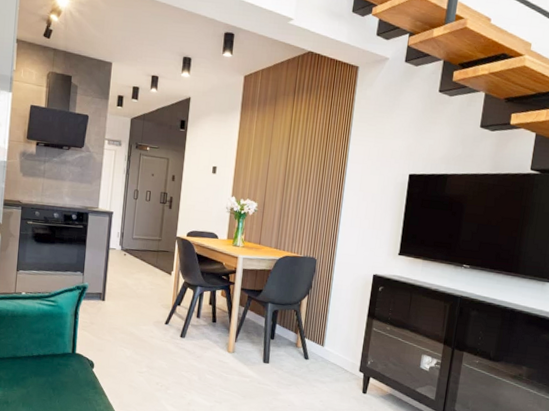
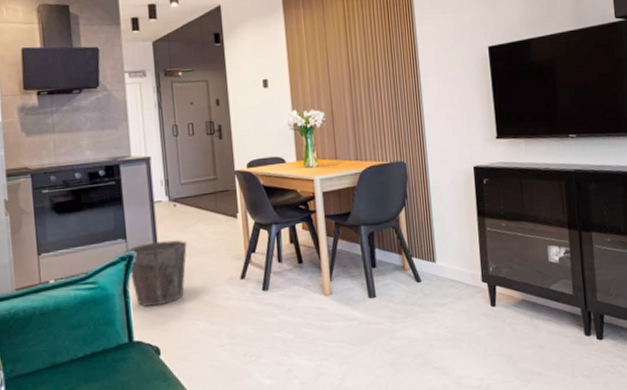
waste bin: none [81,280,129,330] -> present [125,240,187,307]

